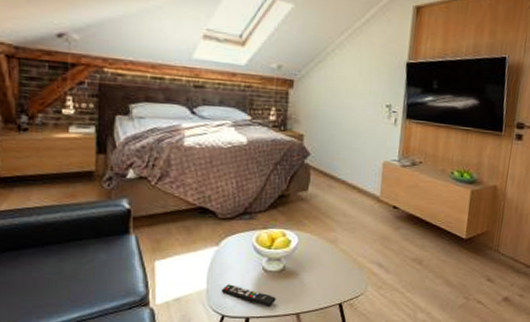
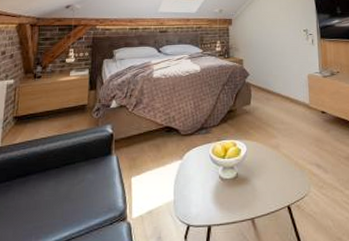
remote control: present [221,284,276,308] -> none [186,194,233,215]

